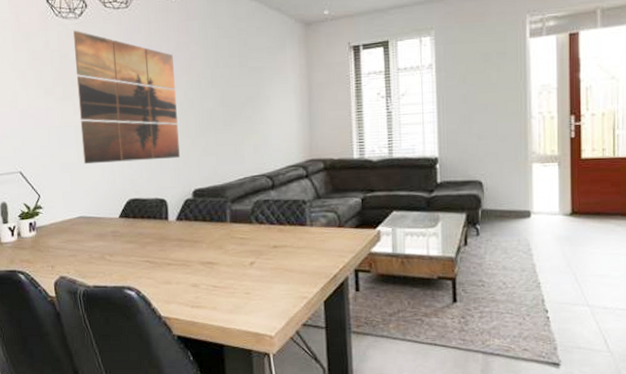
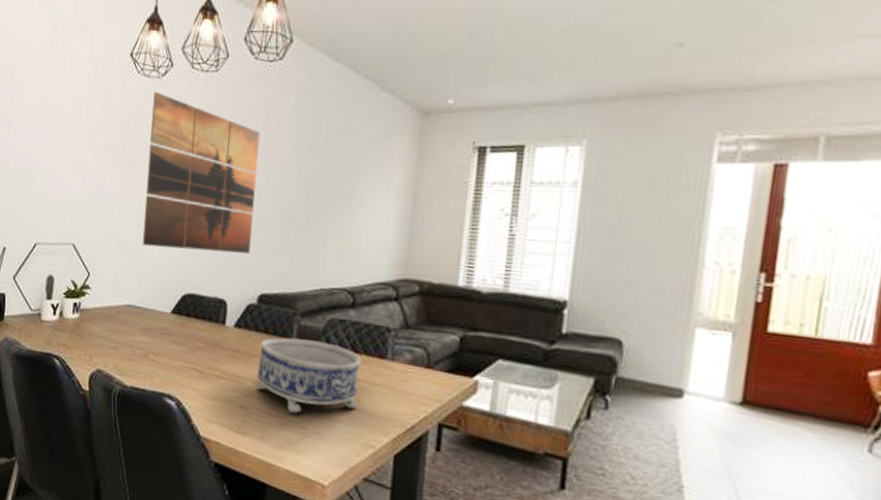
decorative bowl: none [200,220,289,283] -> present [256,338,362,413]

